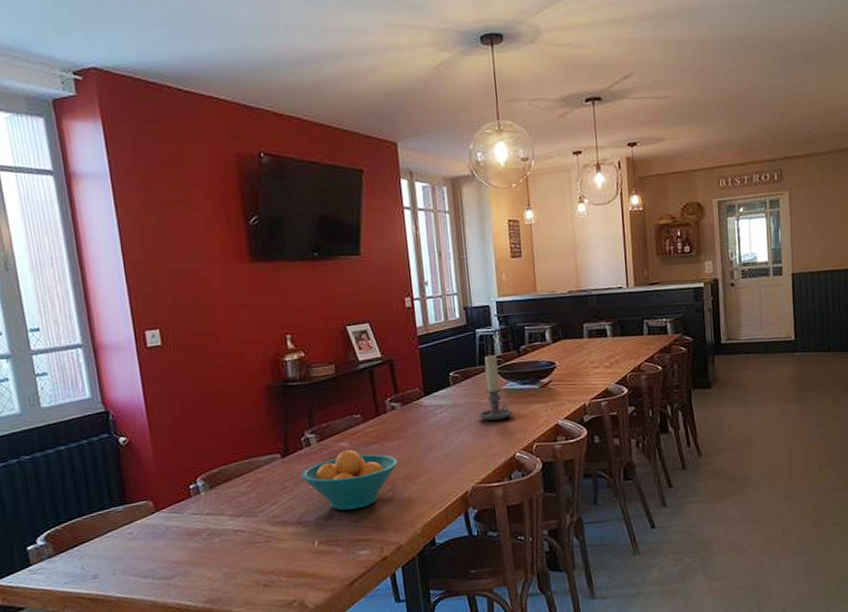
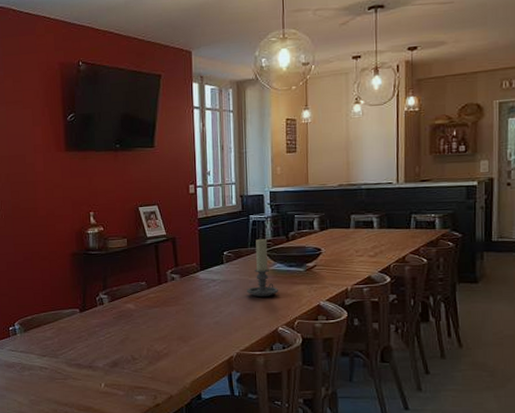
fruit bowl: present [300,449,398,511] -> none [94,310,174,362]

